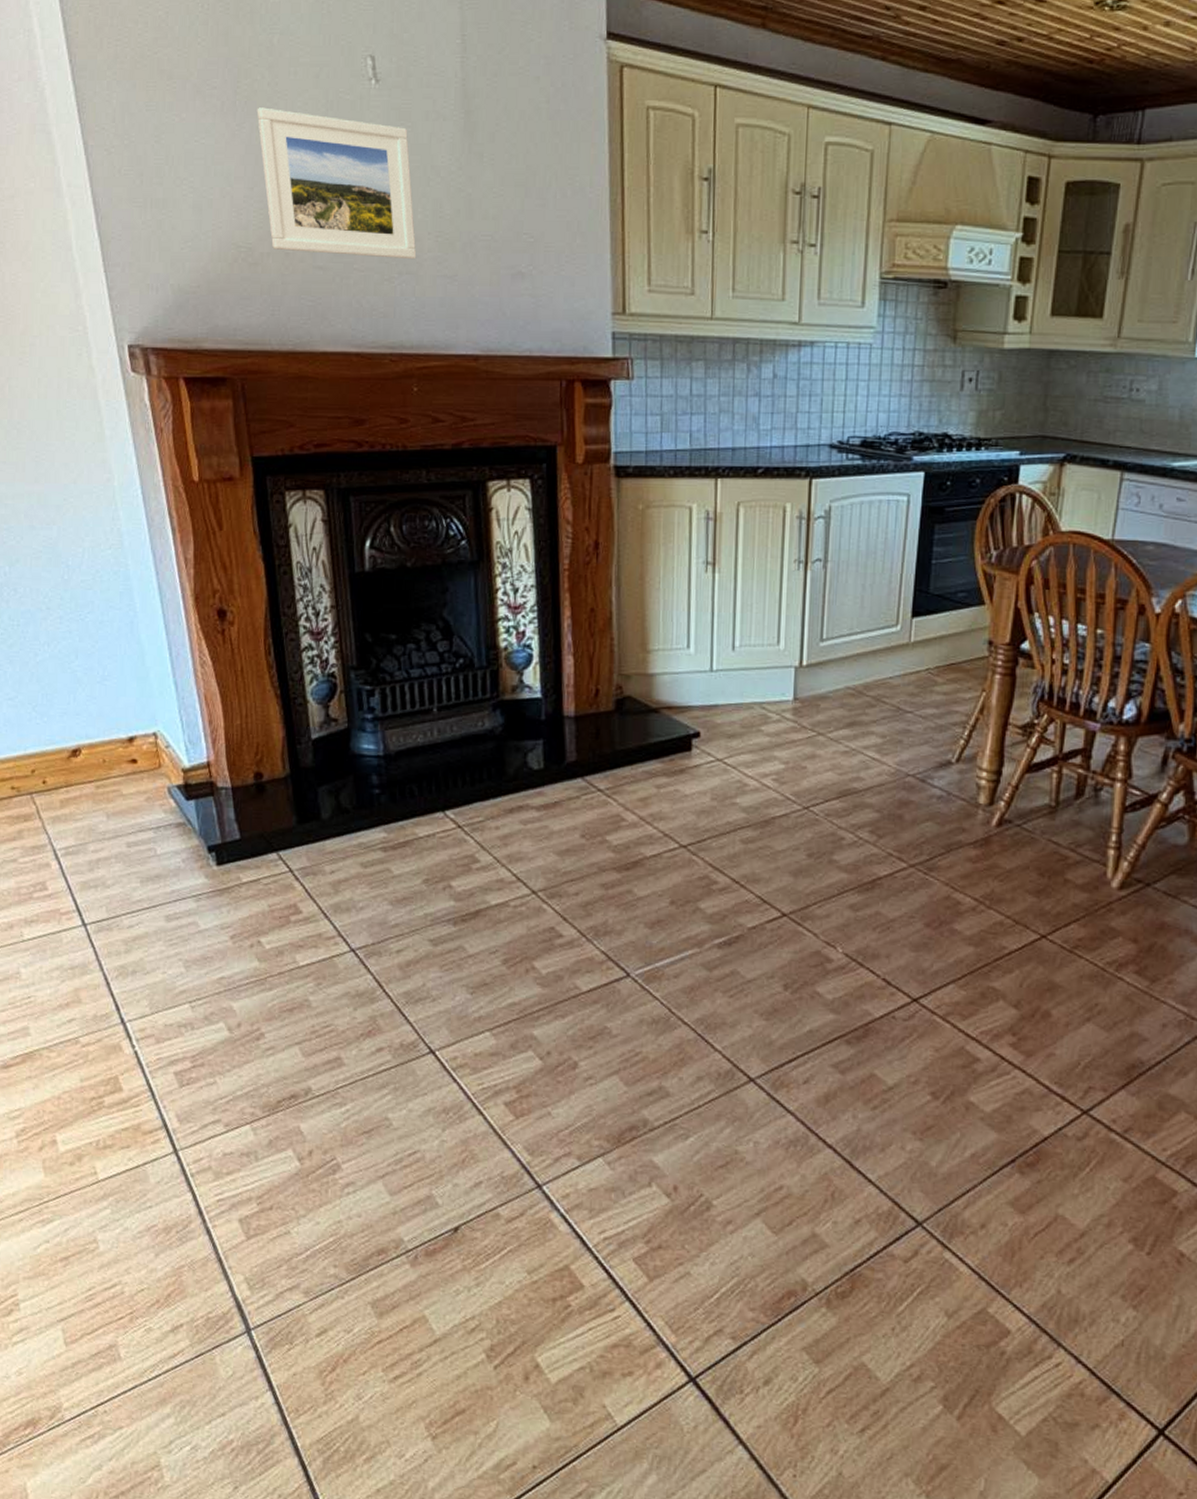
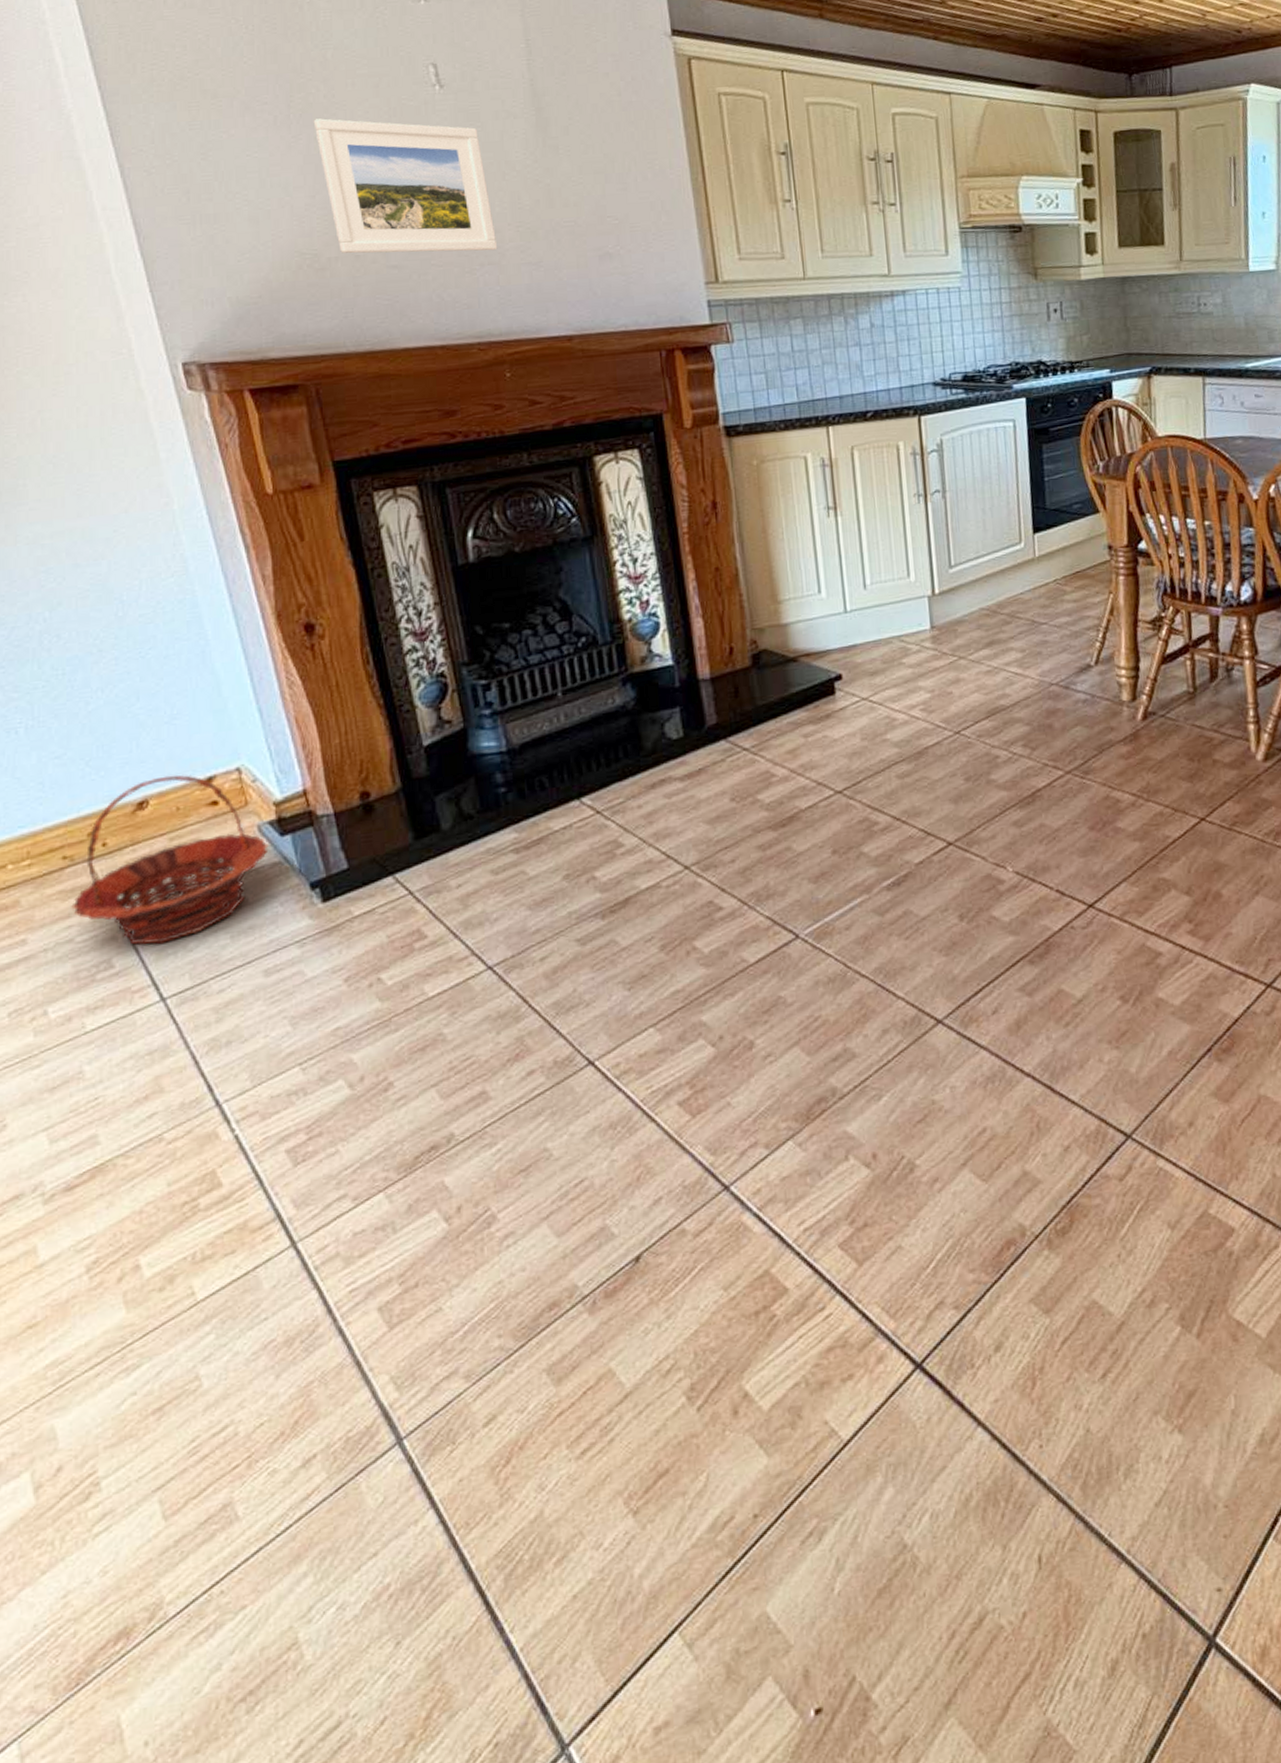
basket: none [16,730,176,878] -> present [71,774,269,945]

